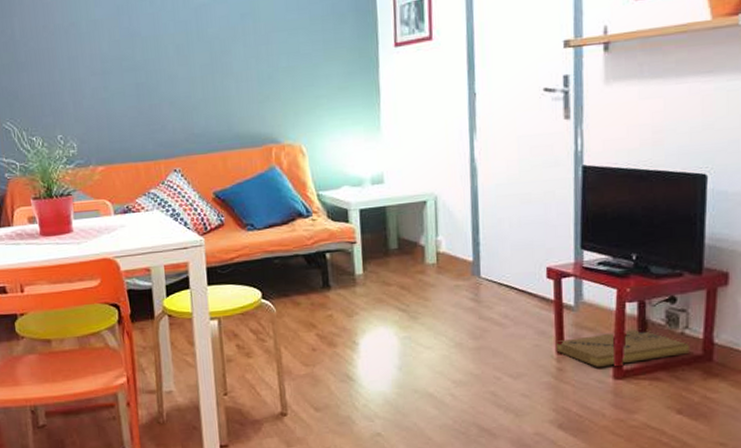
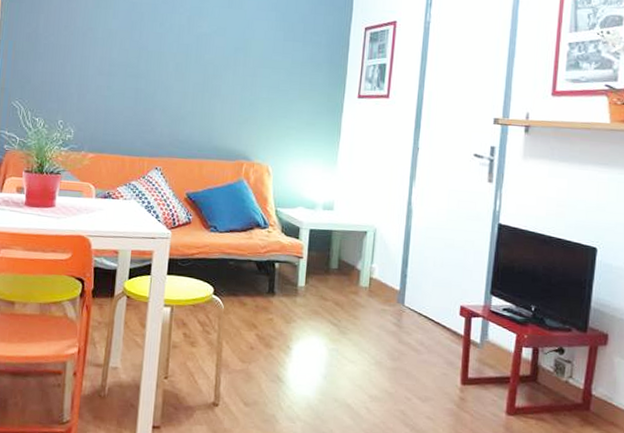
cardboard box: present [556,328,690,367] -> none [460,372,573,402]

